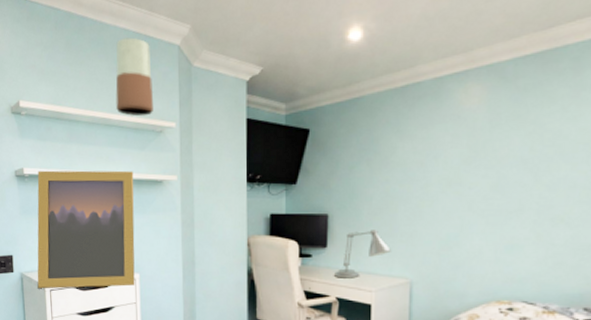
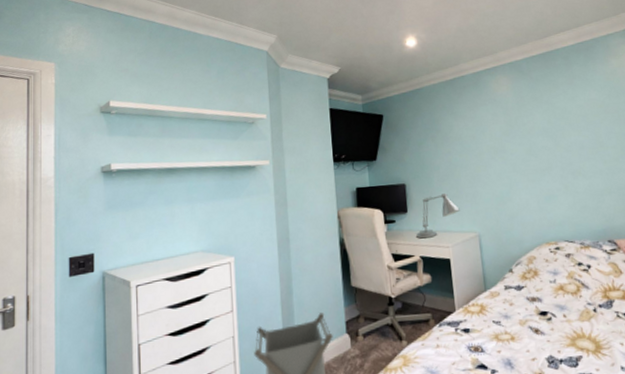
picture frame: present [37,170,135,289] -> none [121,159,230,286]
vase: present [115,37,153,117] -> none [209,45,245,111]

